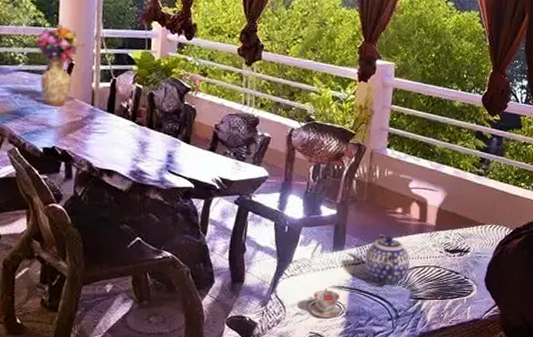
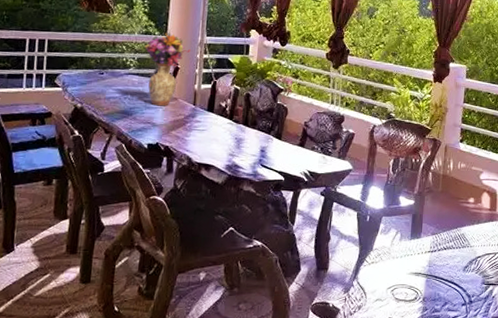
teacup: present [311,288,341,317] -> none [390,275,418,303]
teapot: present [364,234,410,285] -> none [439,223,482,271]

